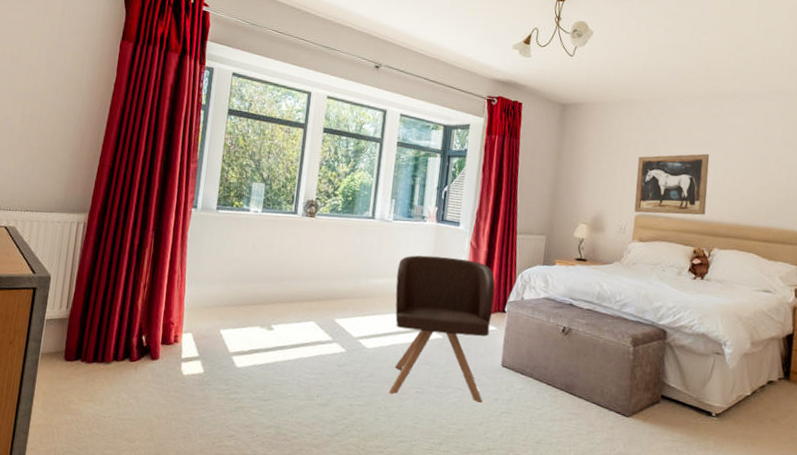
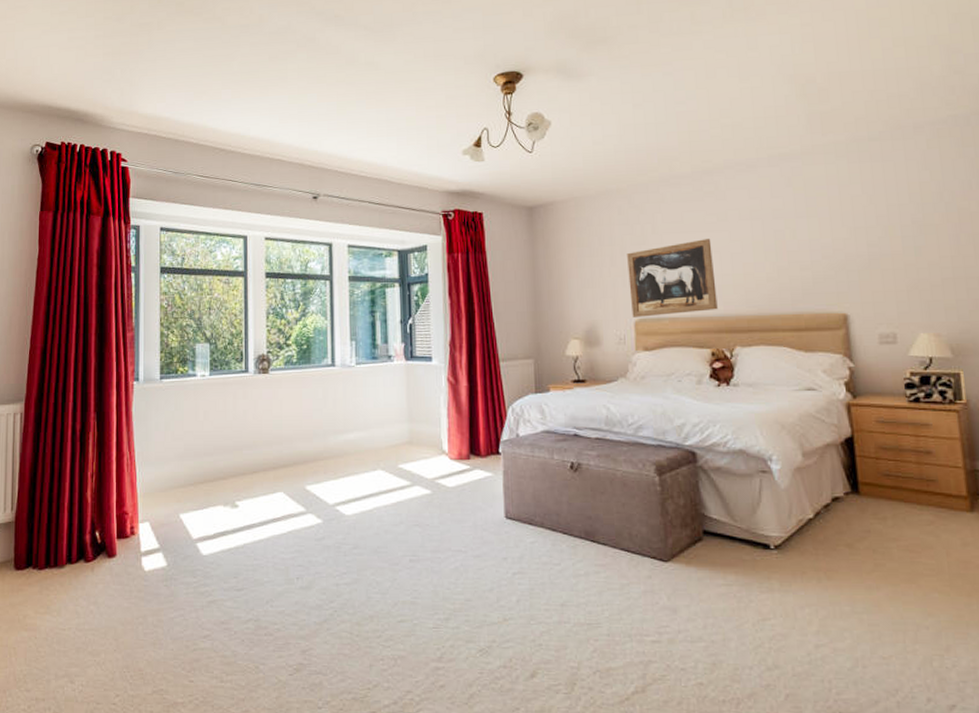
armchair: present [388,255,496,404] -> none [369,398,490,566]

